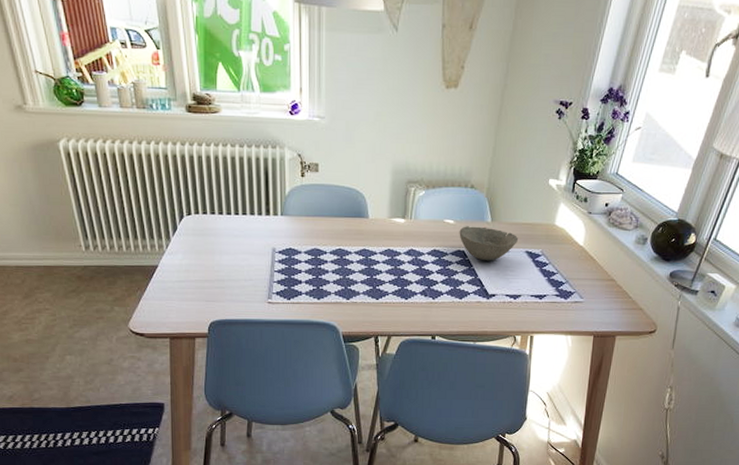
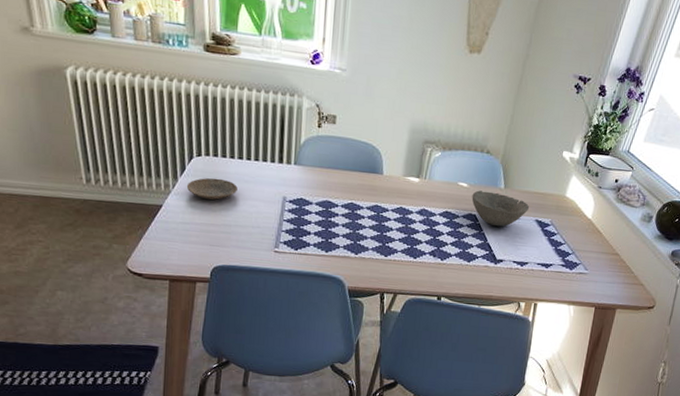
plate: none [179,235,228,256] -> present [186,178,238,200]

